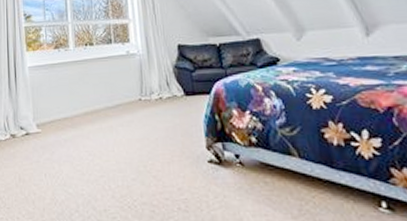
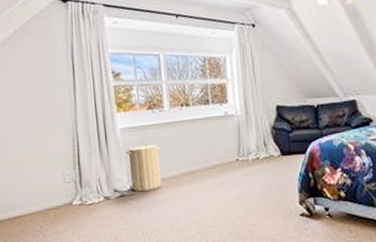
laundry hamper: none [33,78,66,129] -> present [126,140,162,191]

